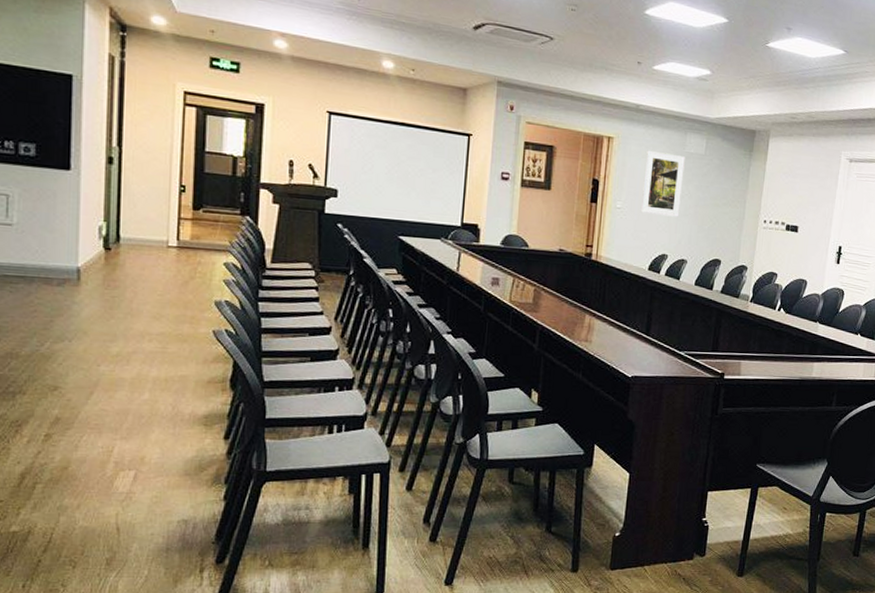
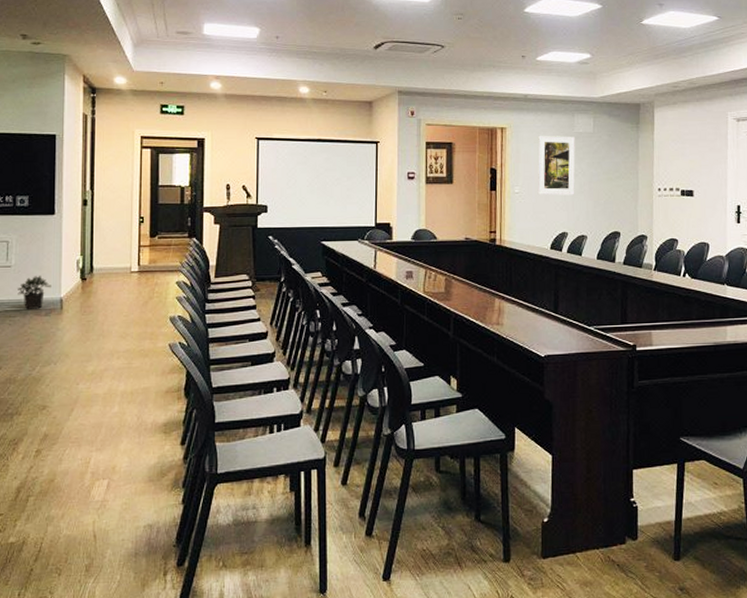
potted plant: none [21,239,66,278] -> present [18,276,51,309]

